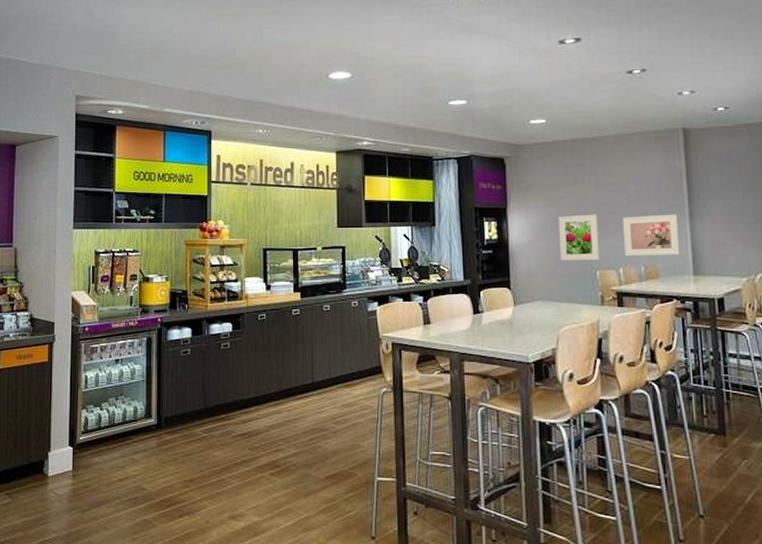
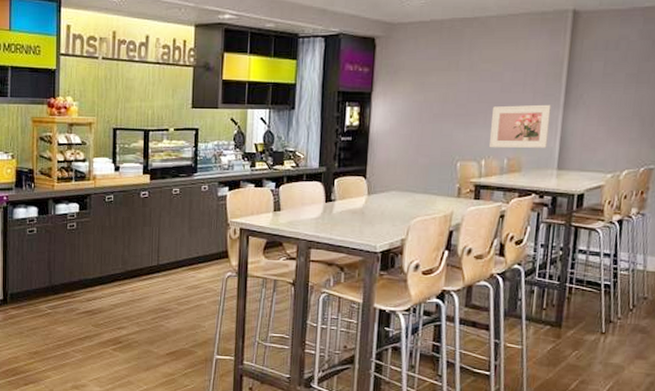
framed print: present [558,214,600,261] -> none [421,102,467,152]

